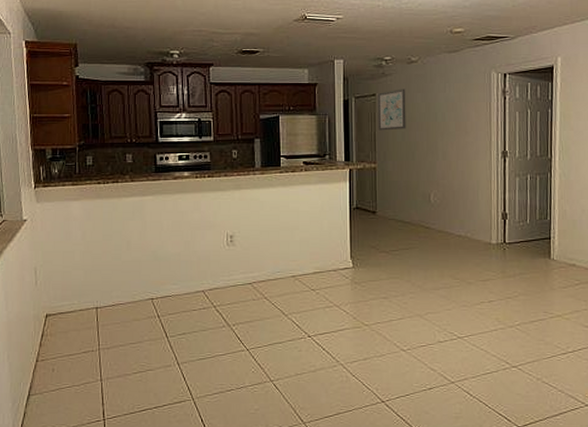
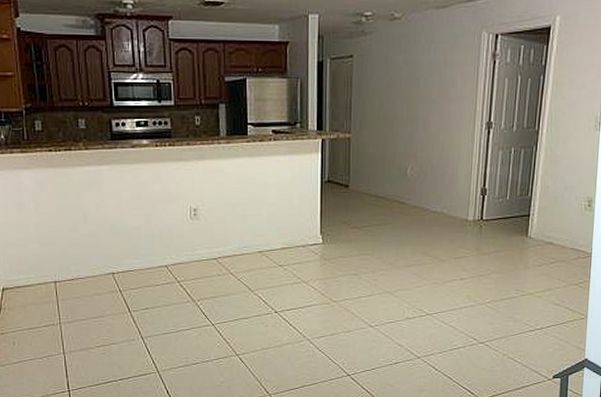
wall art: present [378,88,406,131] -> none [355,49,386,97]

